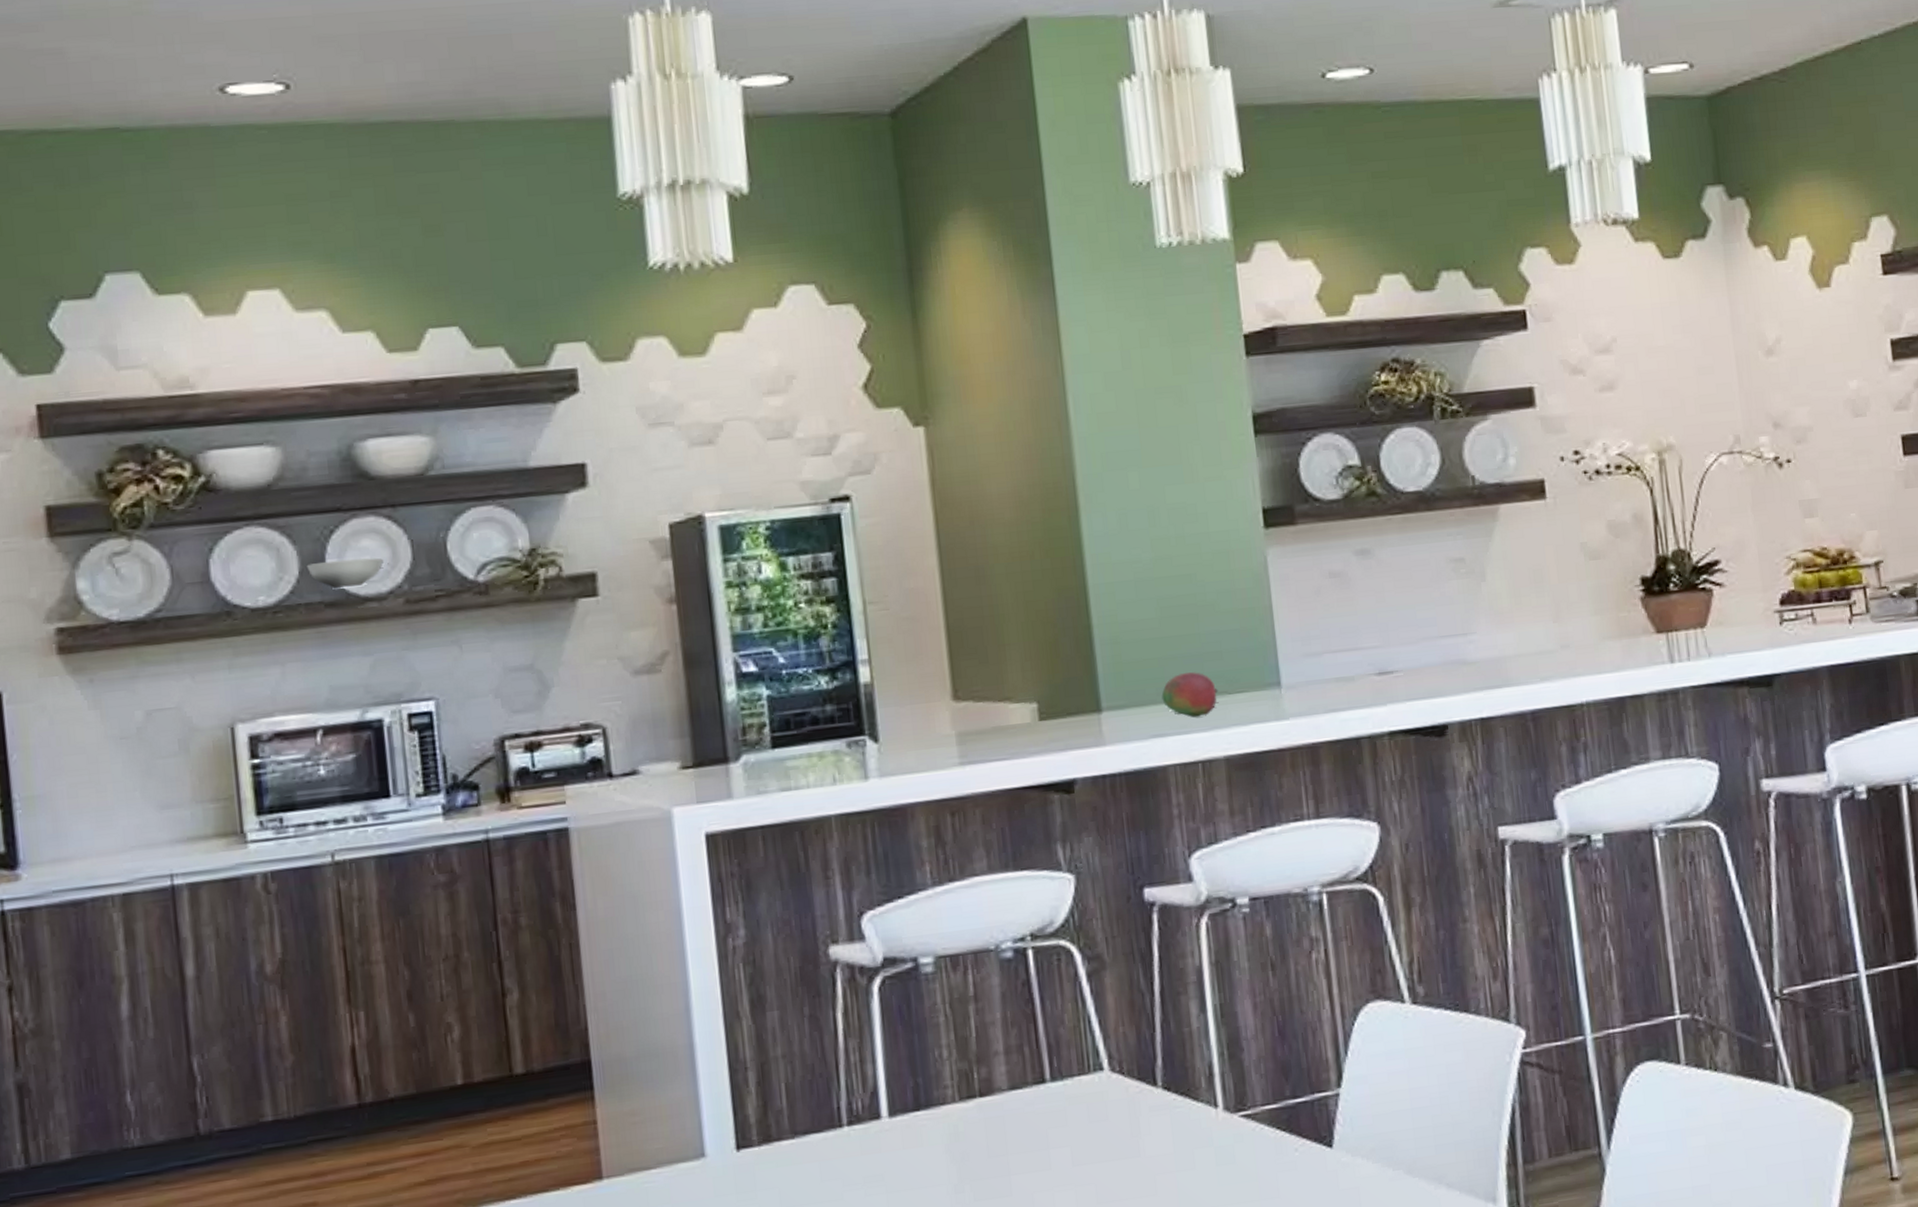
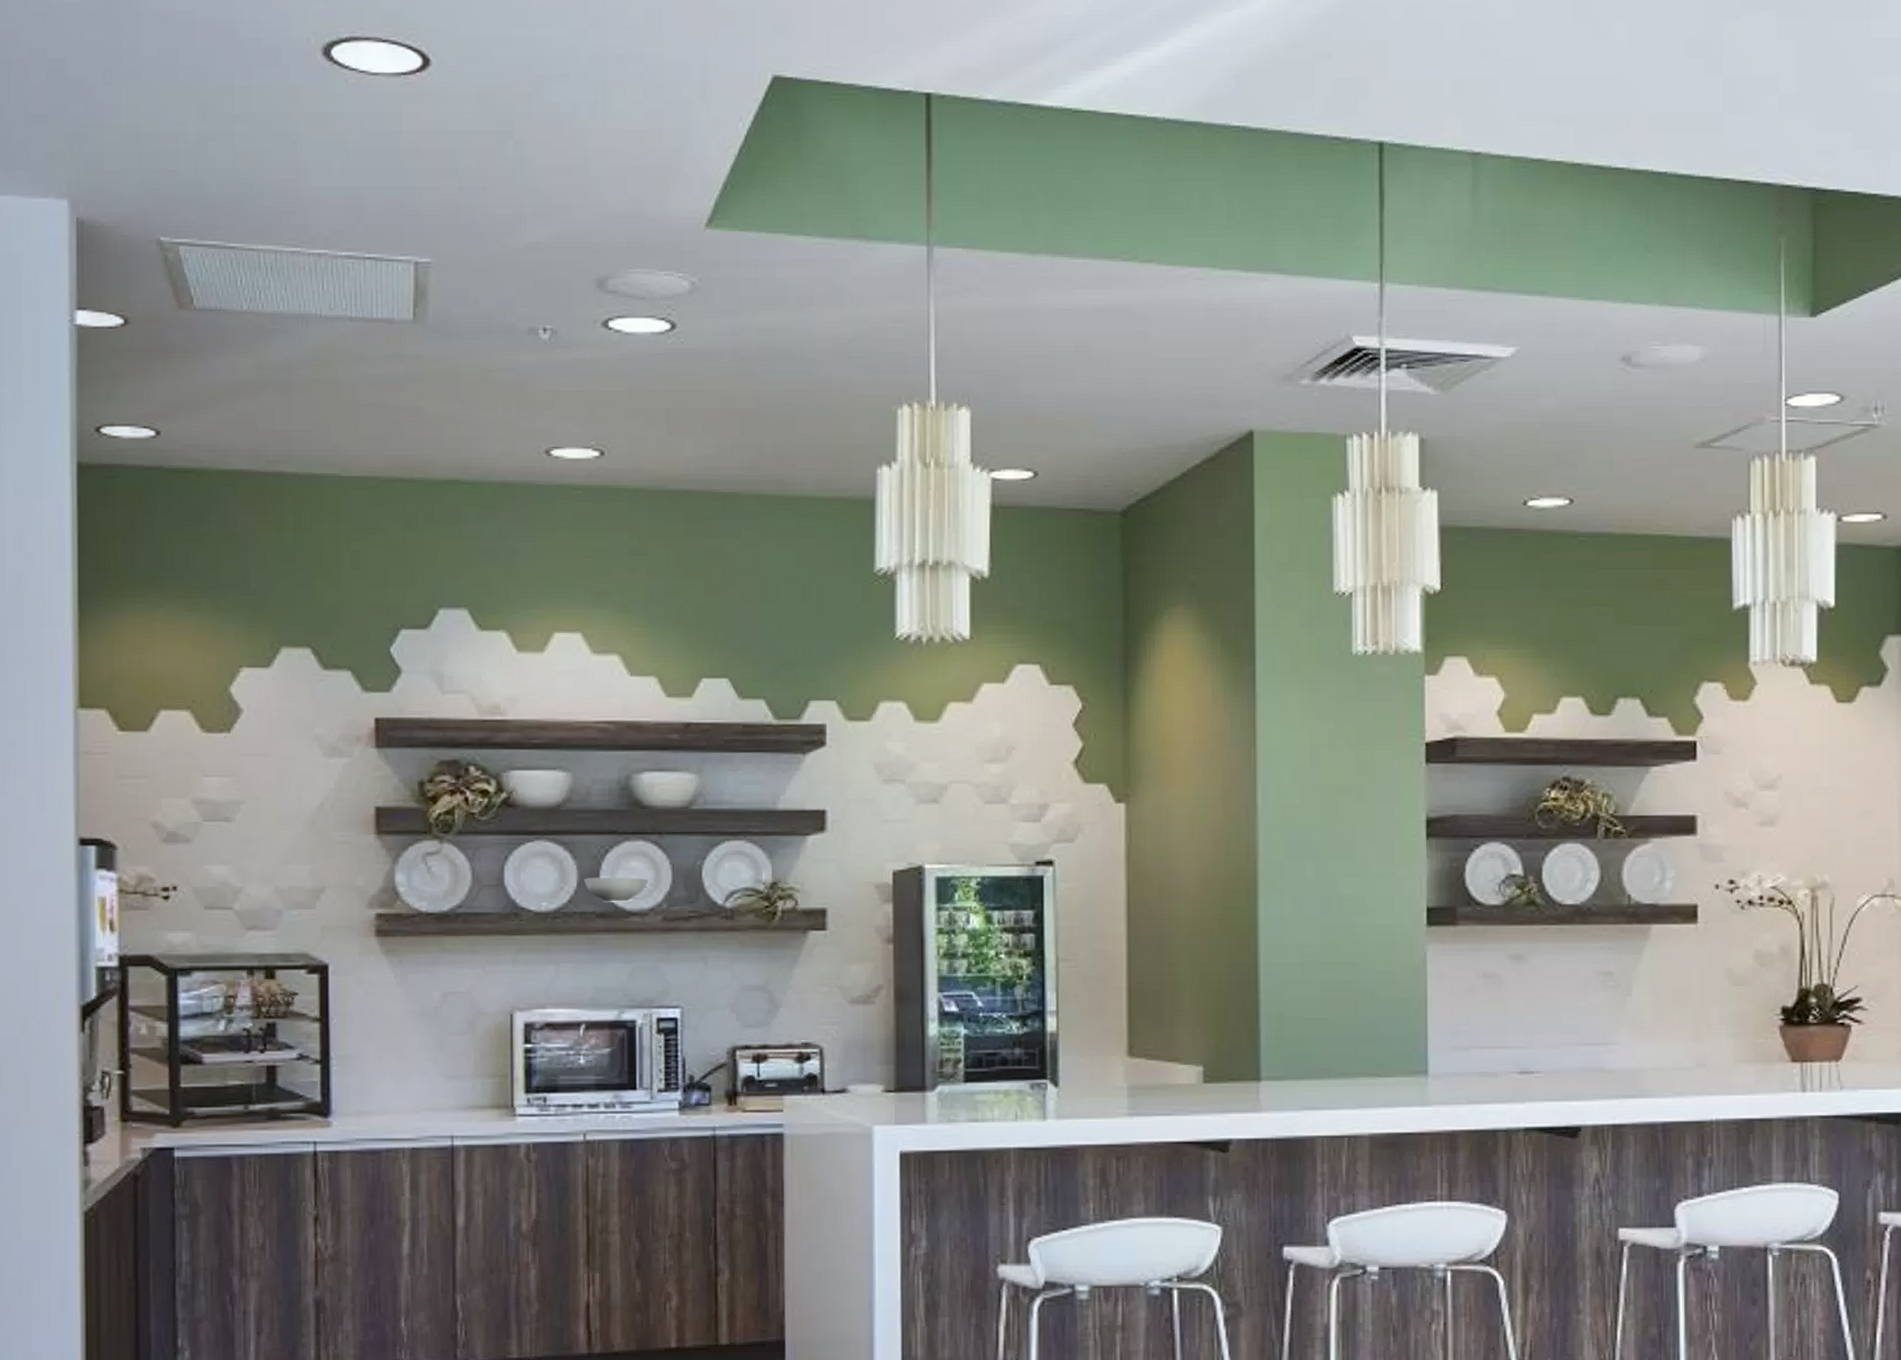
fruit: present [1161,672,1219,719] -> none [1317,1053,1370,1096]

